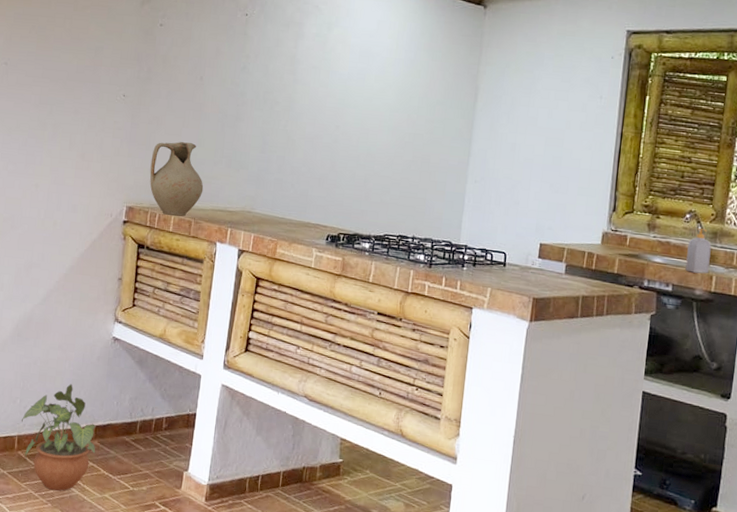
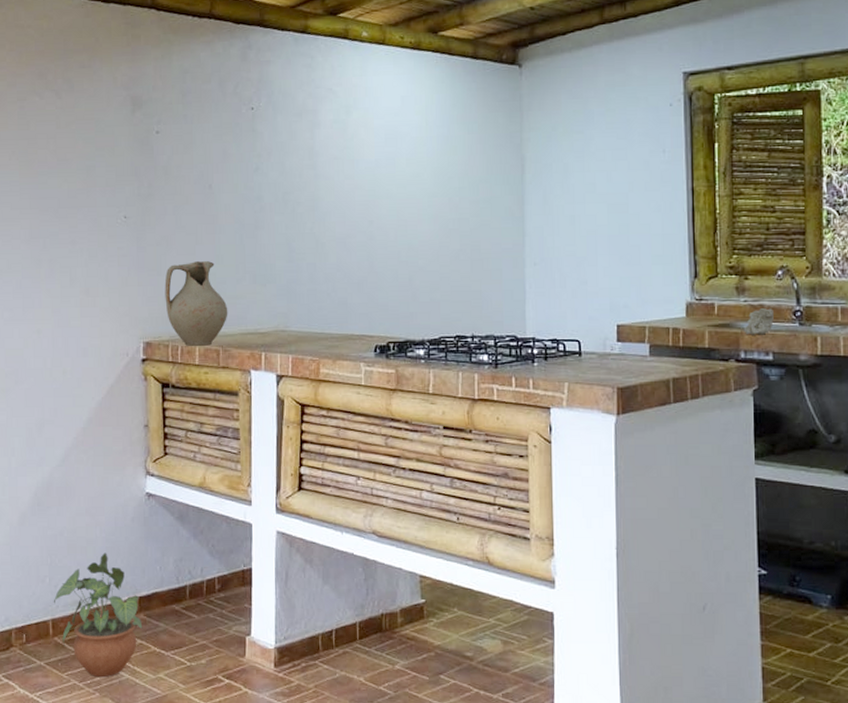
sponge: none [649,245,678,268] -> present [743,308,774,335]
soap bottle: present [685,227,712,274] -> none [784,284,812,336]

